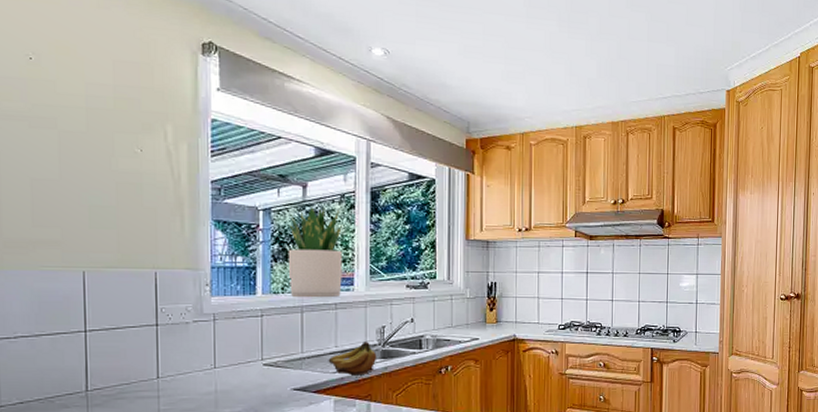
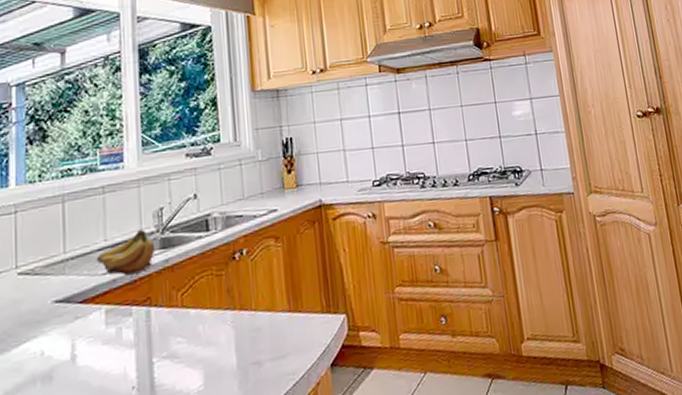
planter: present [288,205,343,298] -> none [45,71,110,186]

